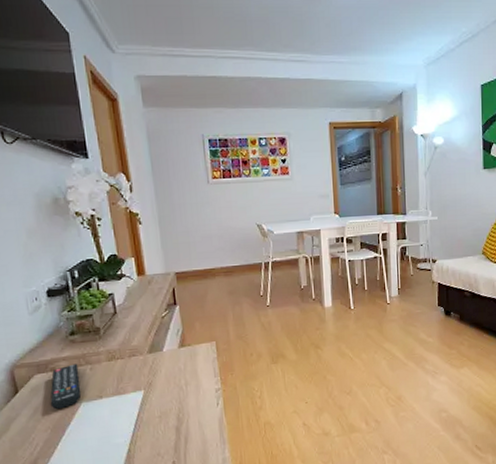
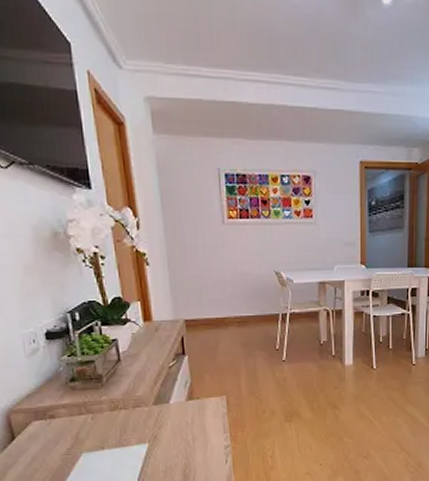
remote control: present [50,363,82,410] -> none [49,412,82,459]

